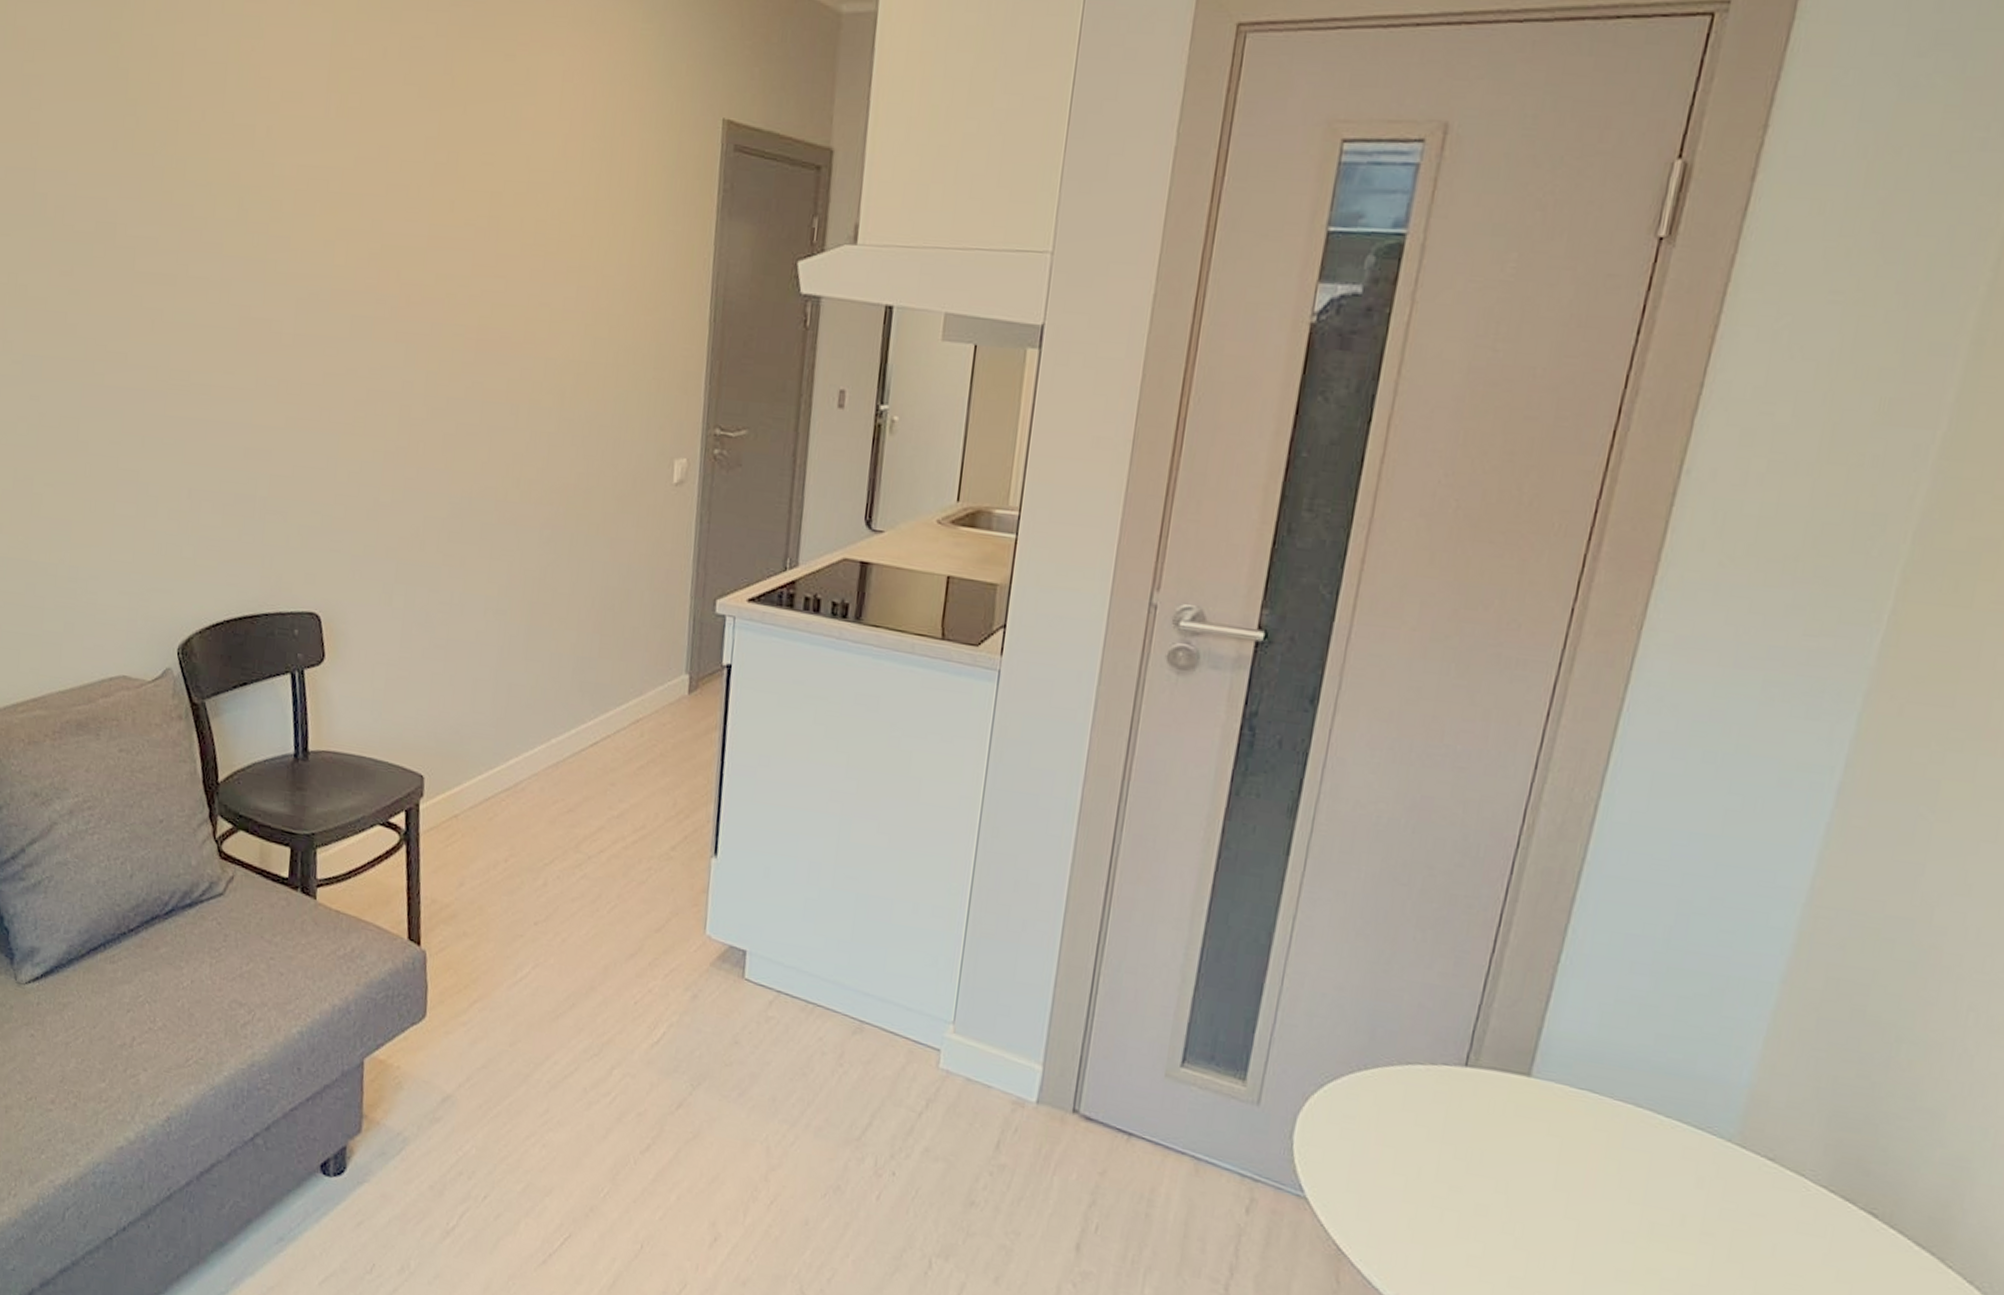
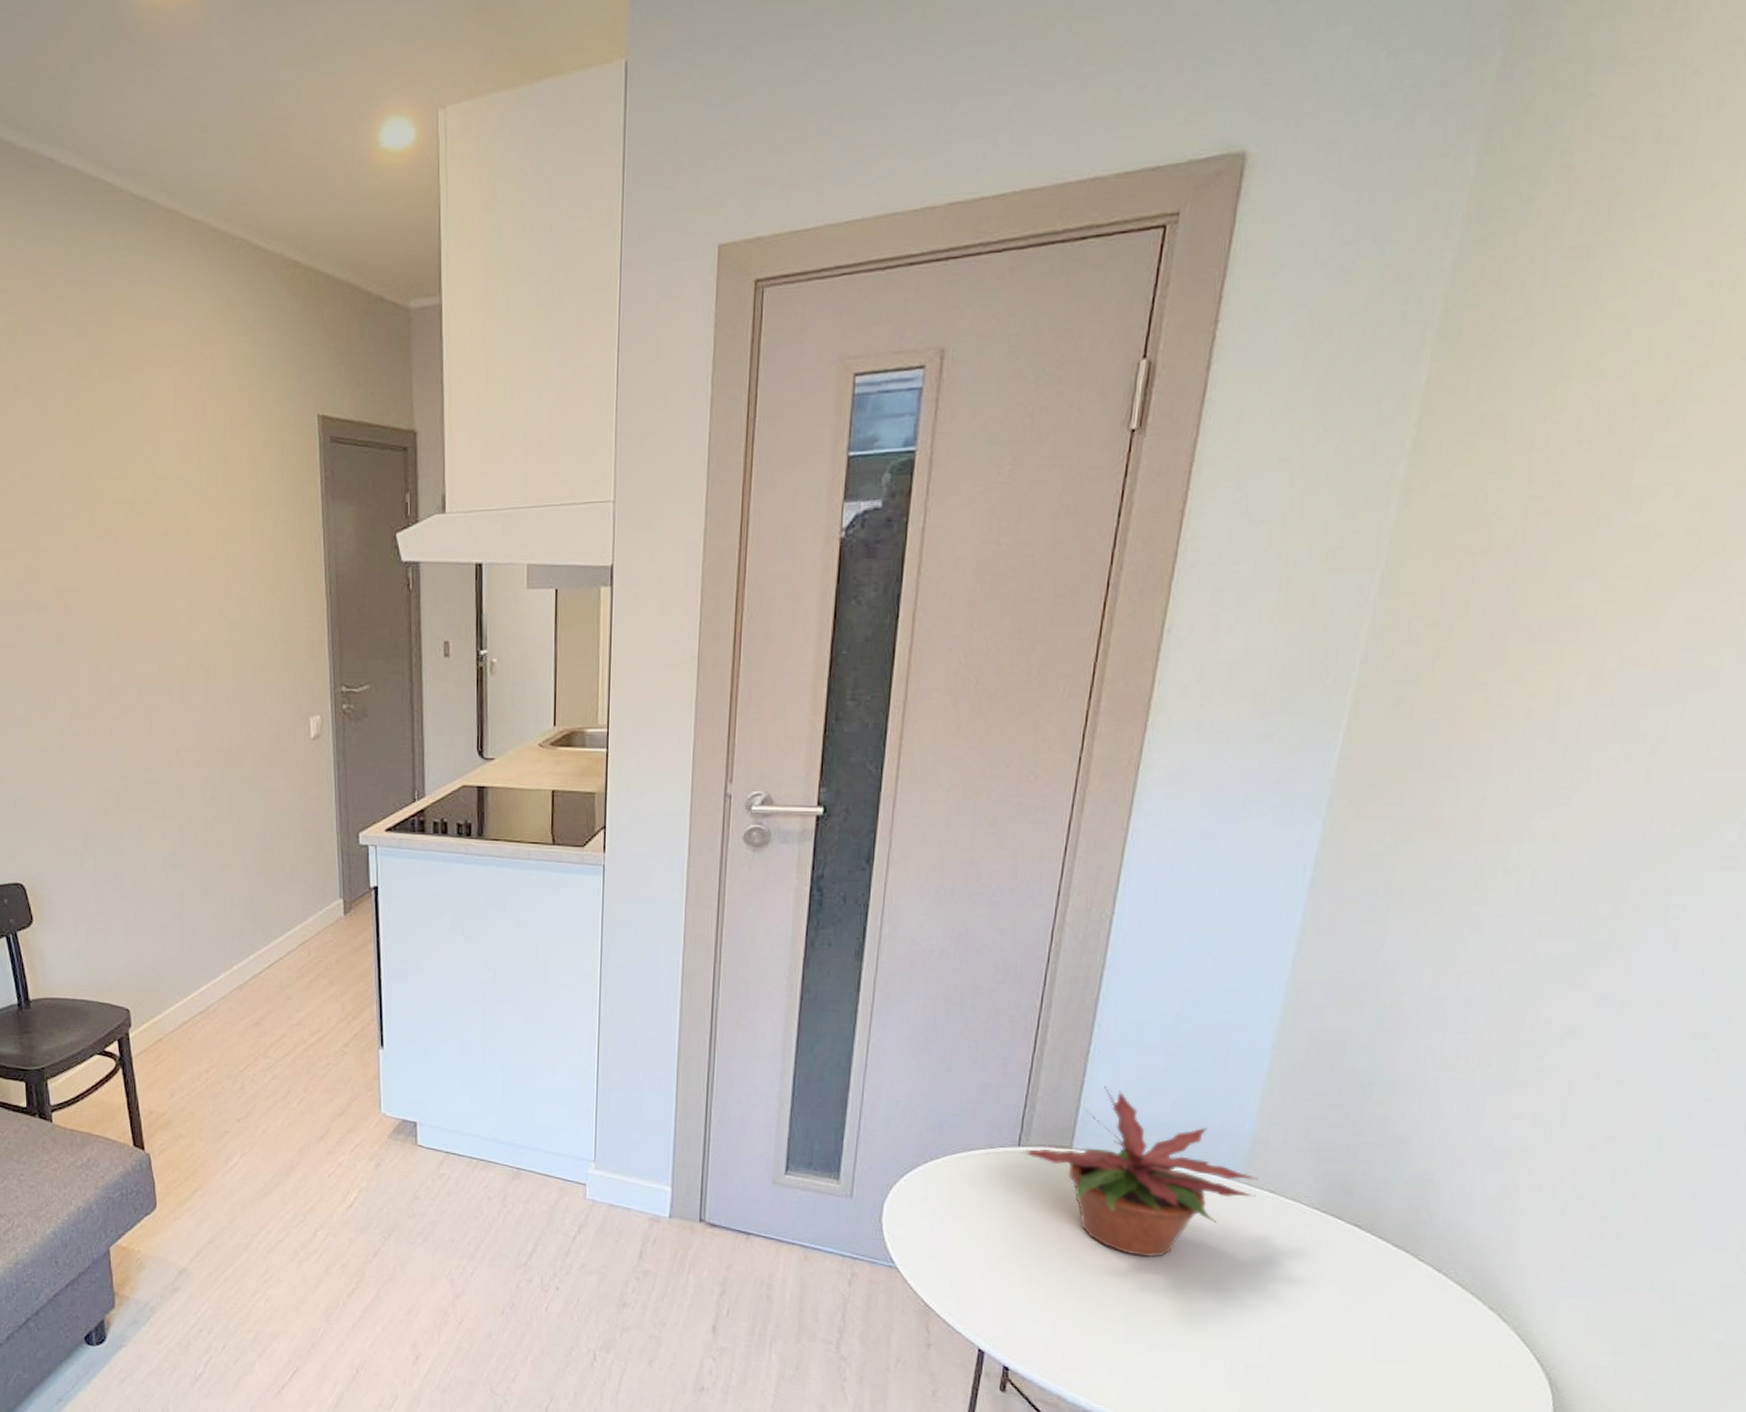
potted plant: none [1468,1004,1755,1223] -> present [1021,1086,1259,1257]

